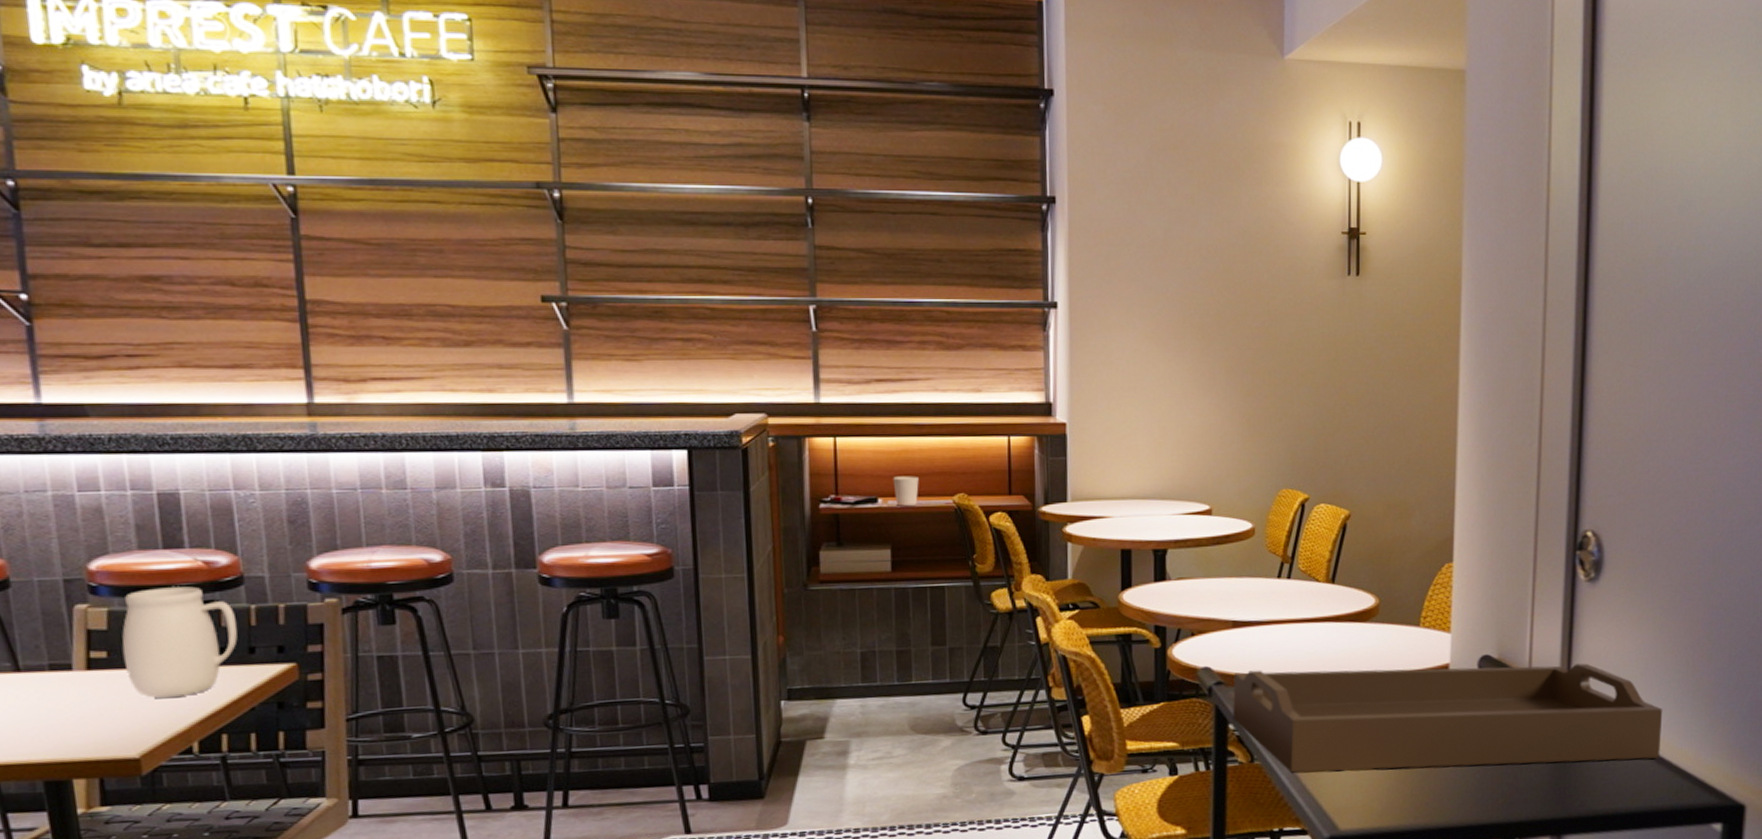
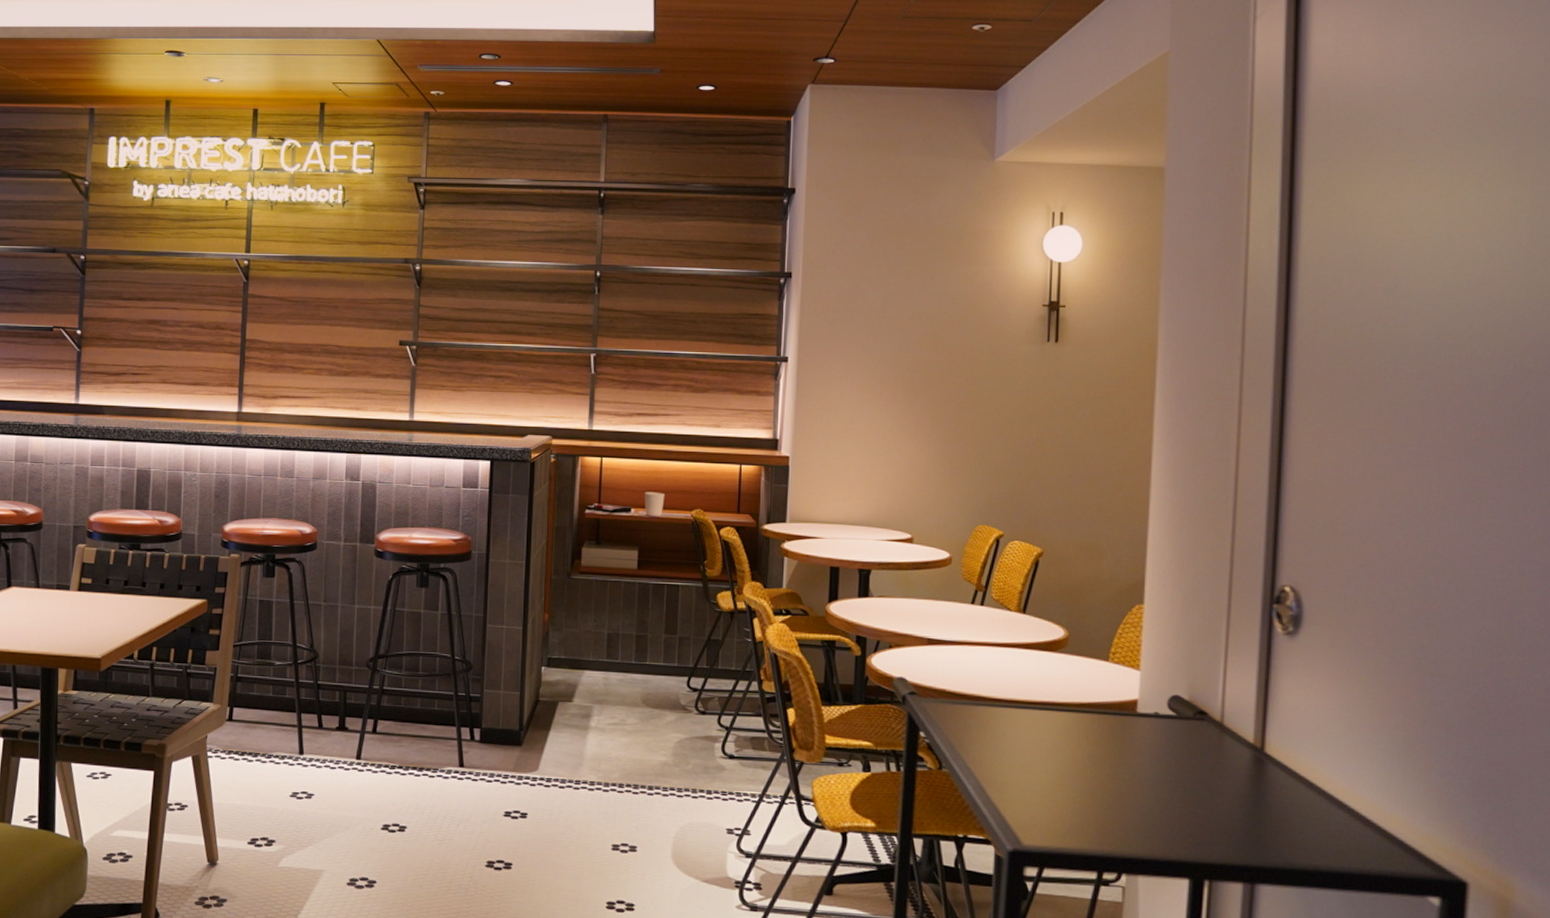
beer mug: present [122,586,238,698] -> none [101,537,173,616]
serving tray: present [1233,663,1663,773] -> none [924,685,1370,819]

